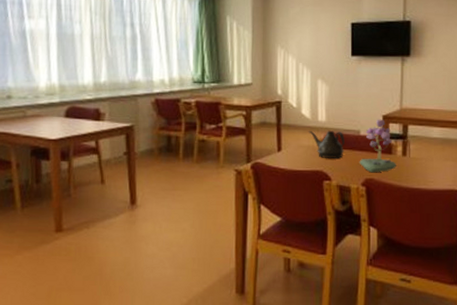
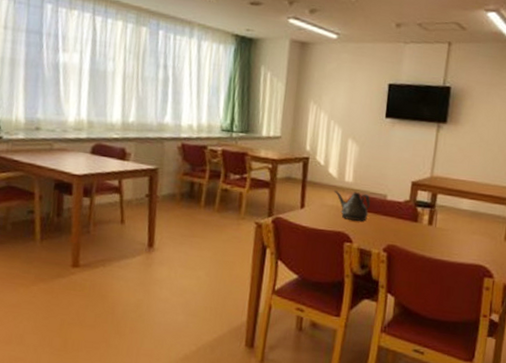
flowering plant: present [359,119,396,173] -> none [382,185,421,240]

